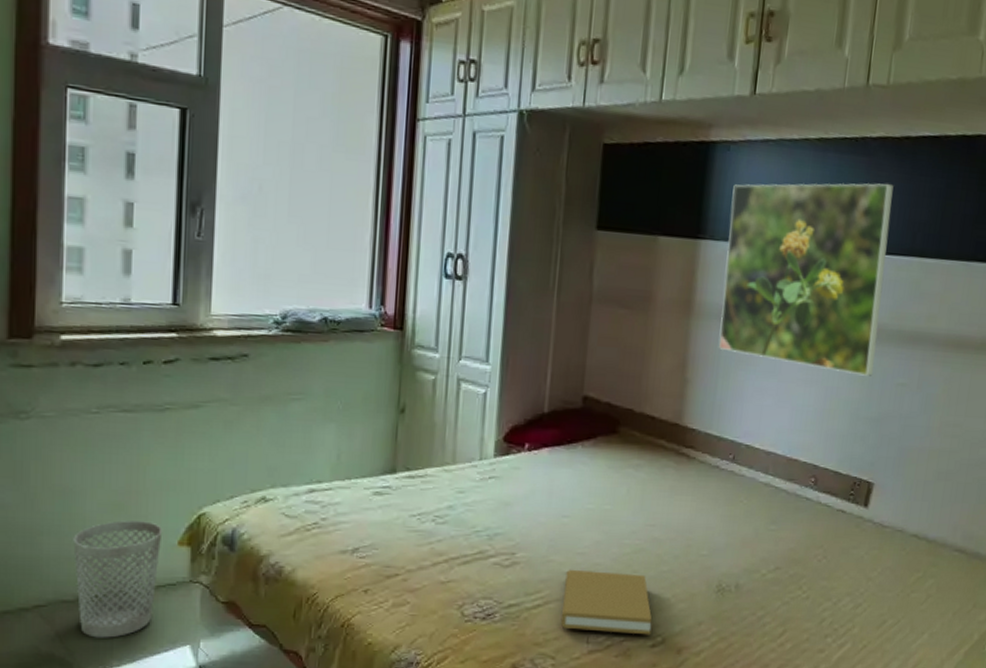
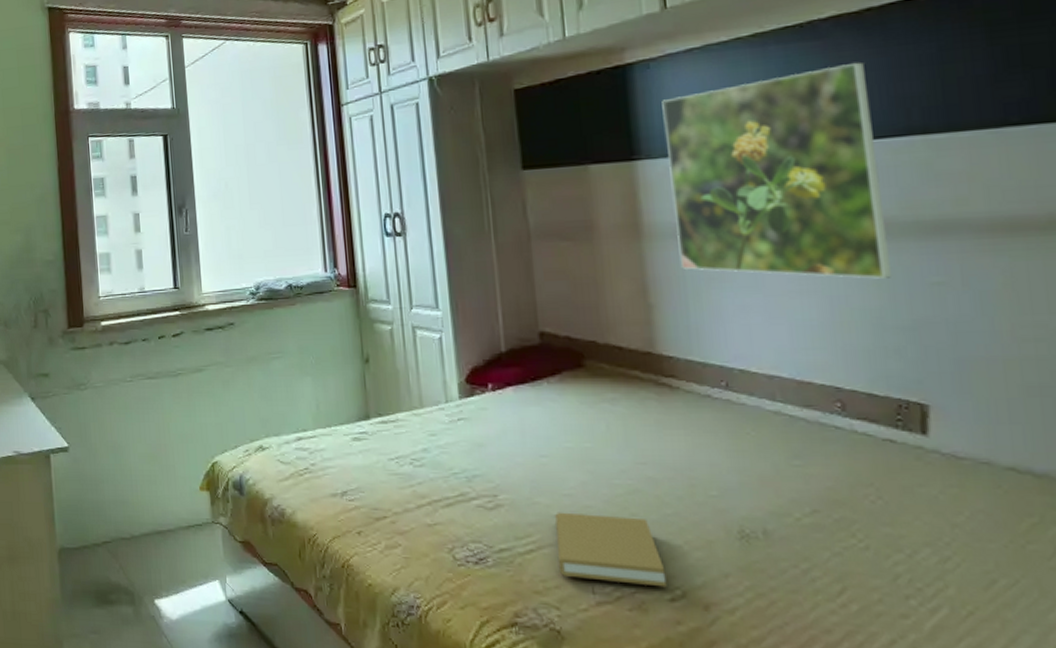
wastebasket: present [73,520,163,638] -> none [124,469,188,572]

